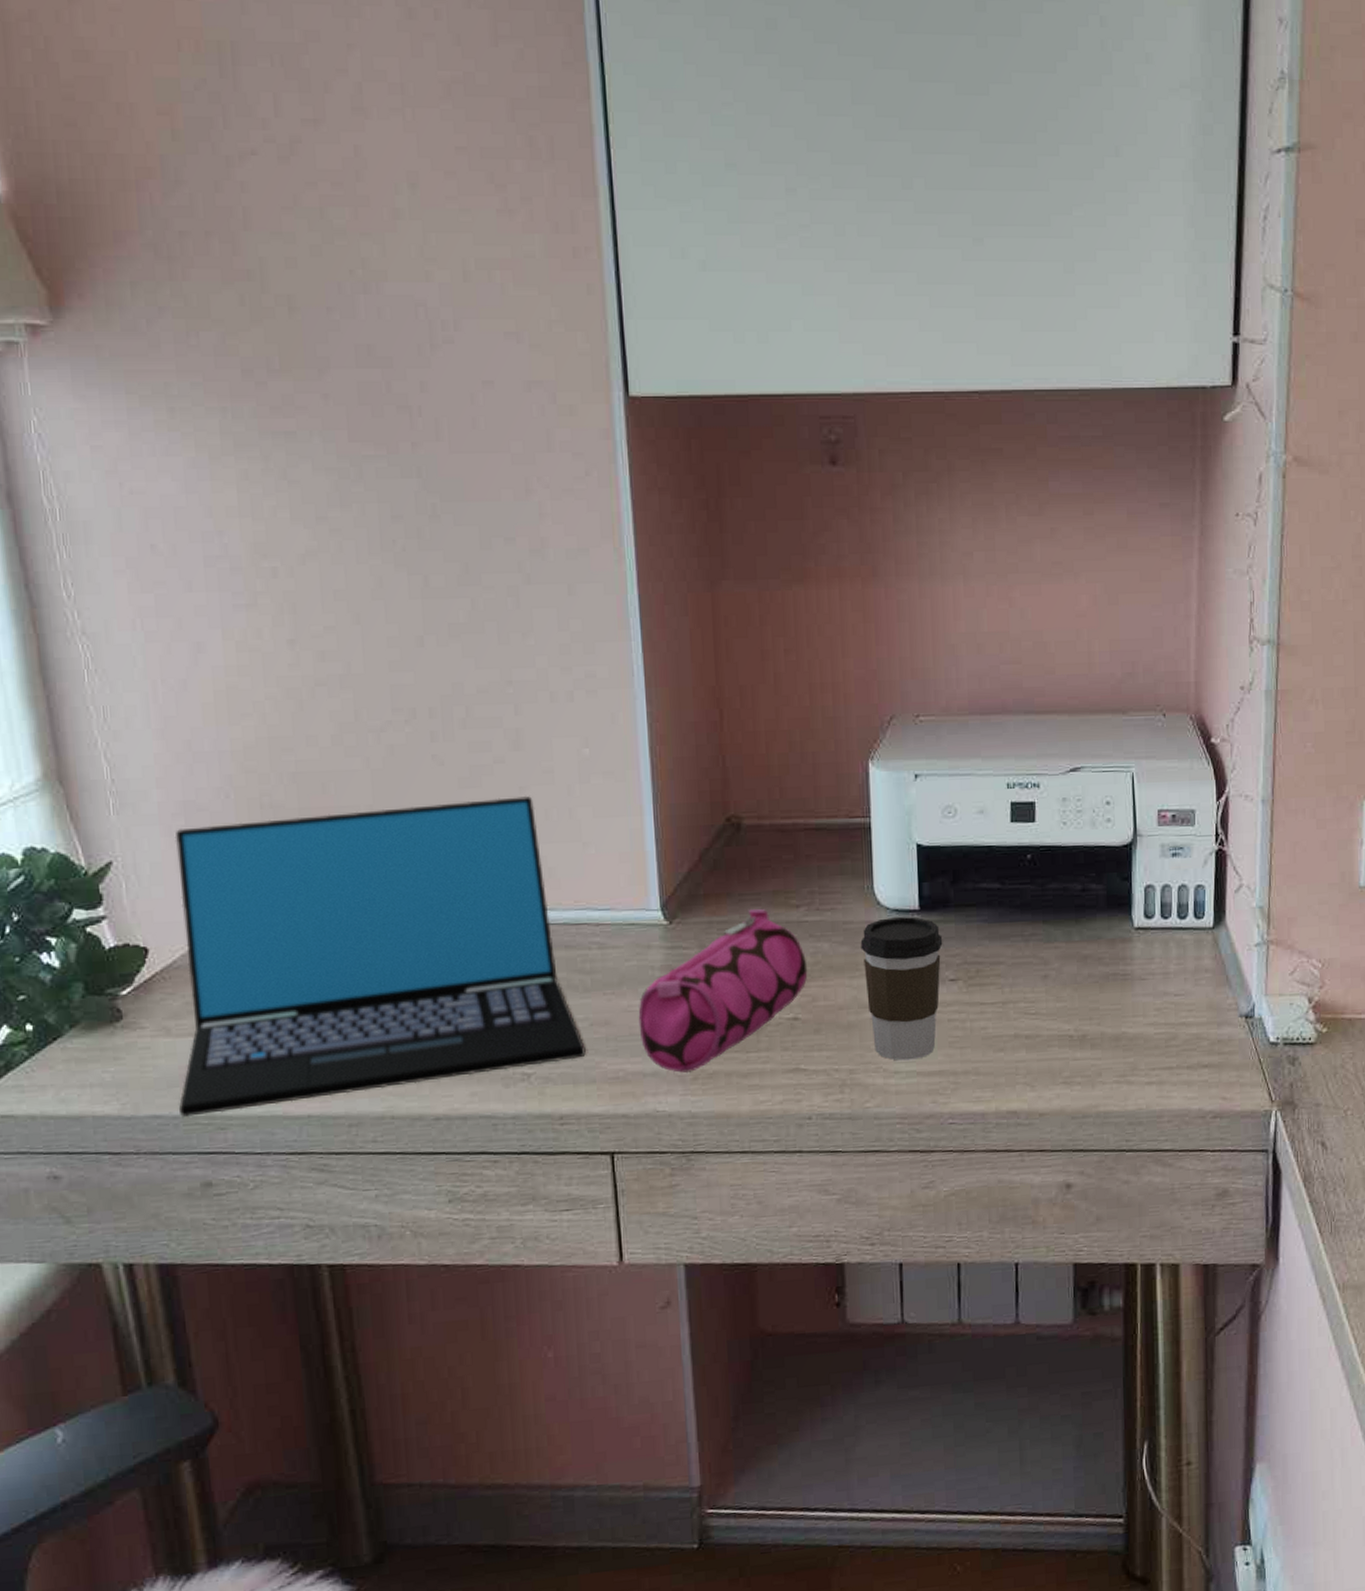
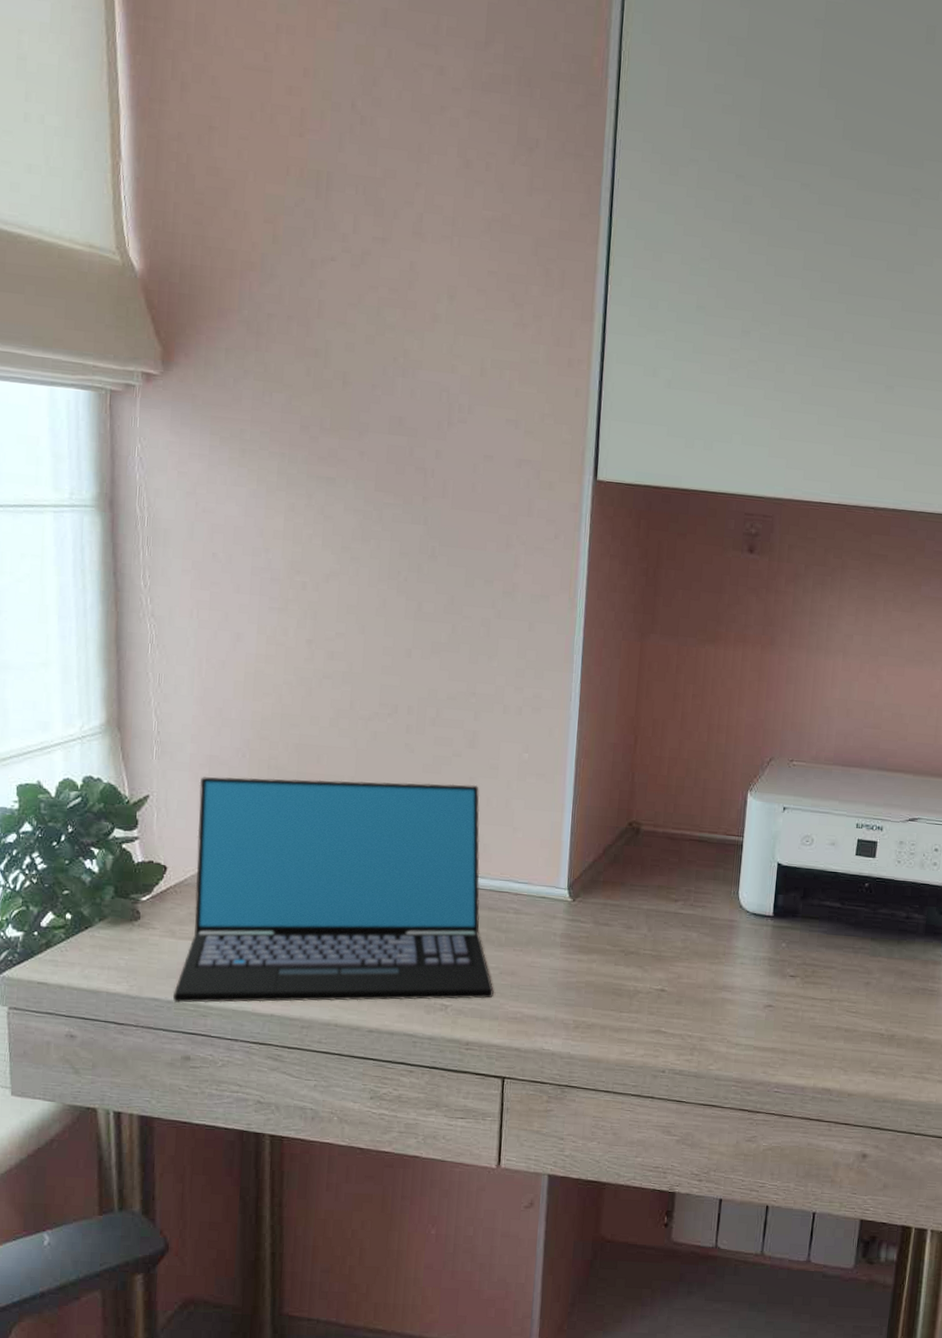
pencil case: present [638,908,808,1074] -> none [537,897,678,1023]
coffee cup: present [860,917,943,1061] -> none [721,919,789,1036]

